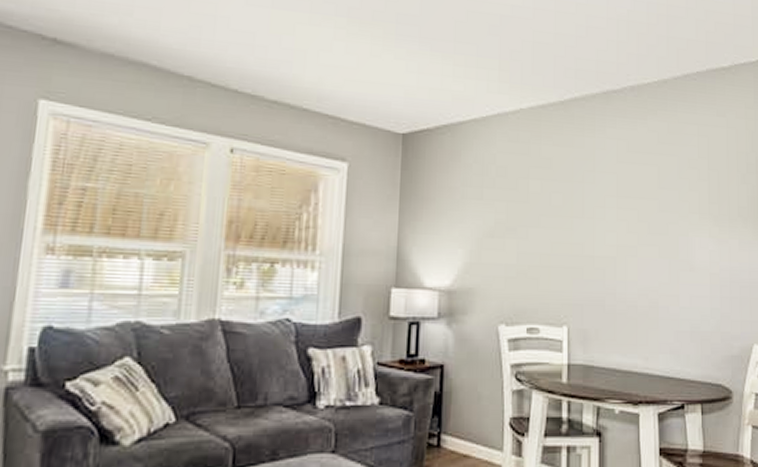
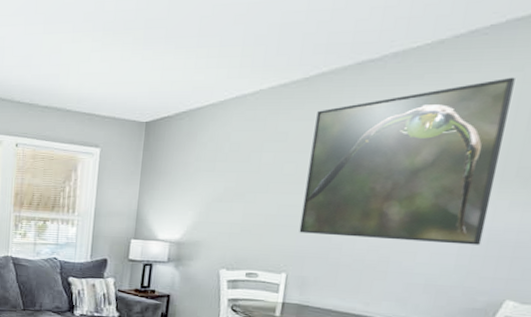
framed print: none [574,121,726,286] -> present [299,77,515,245]

